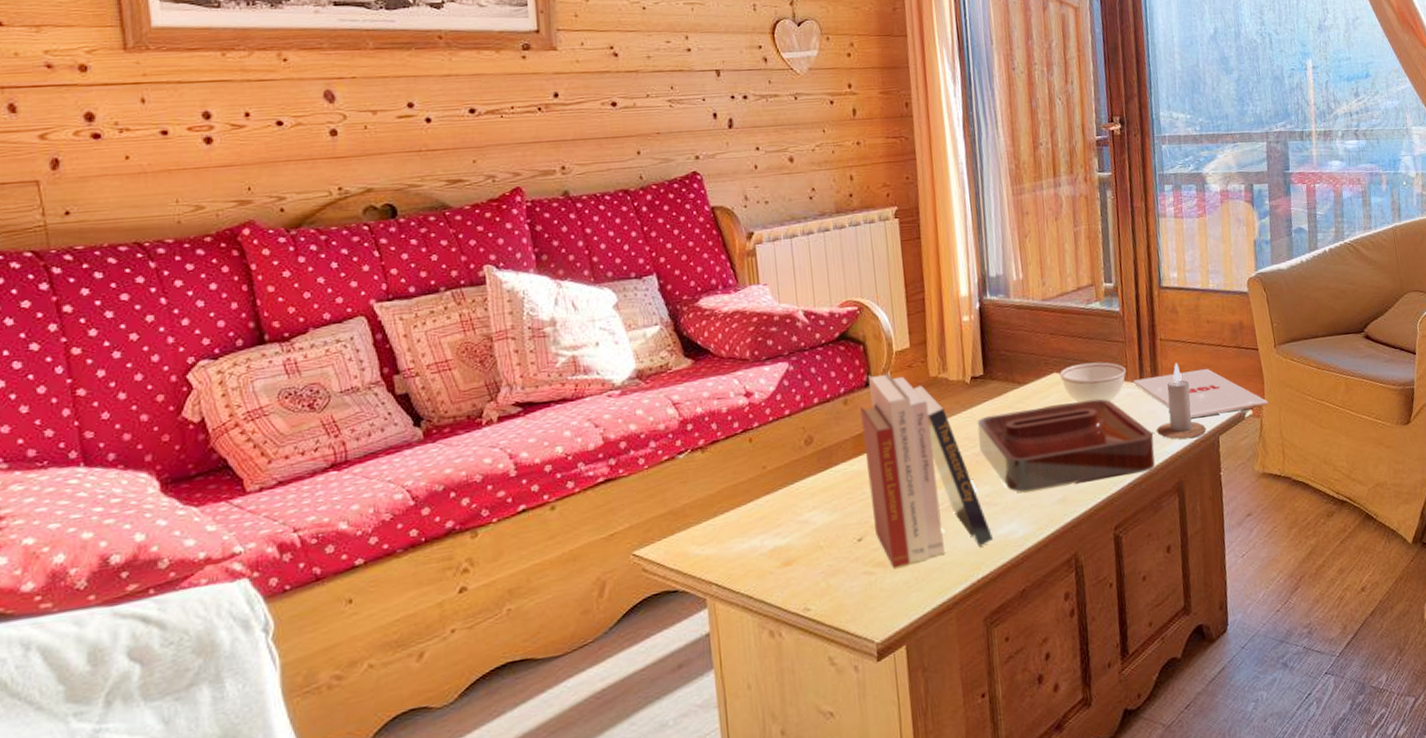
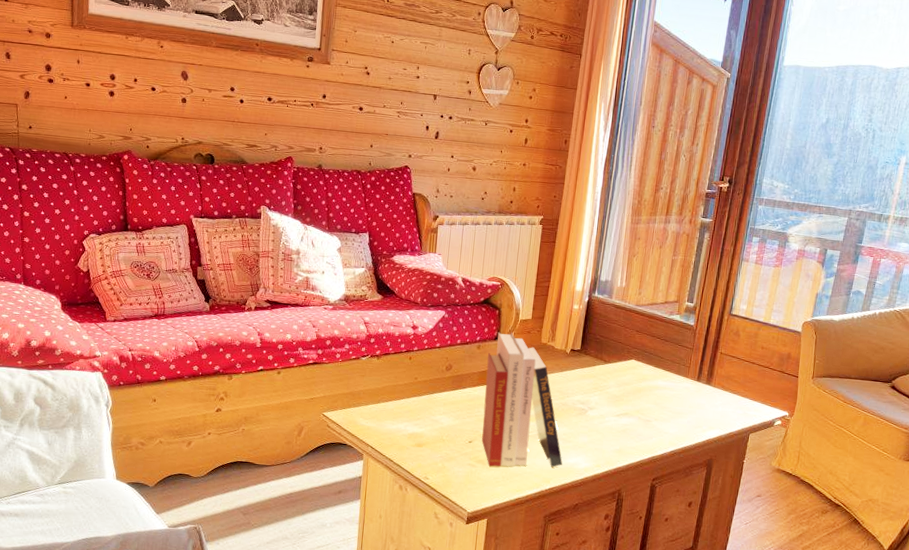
decorative tray: present [977,398,1155,492] -> none [566,379,699,445]
bowl: present [1059,361,1126,404] -> none [637,357,689,390]
magazine: present [1133,368,1269,419] -> none [691,378,796,421]
candle: present [1156,362,1207,439] -> none [701,372,741,431]

